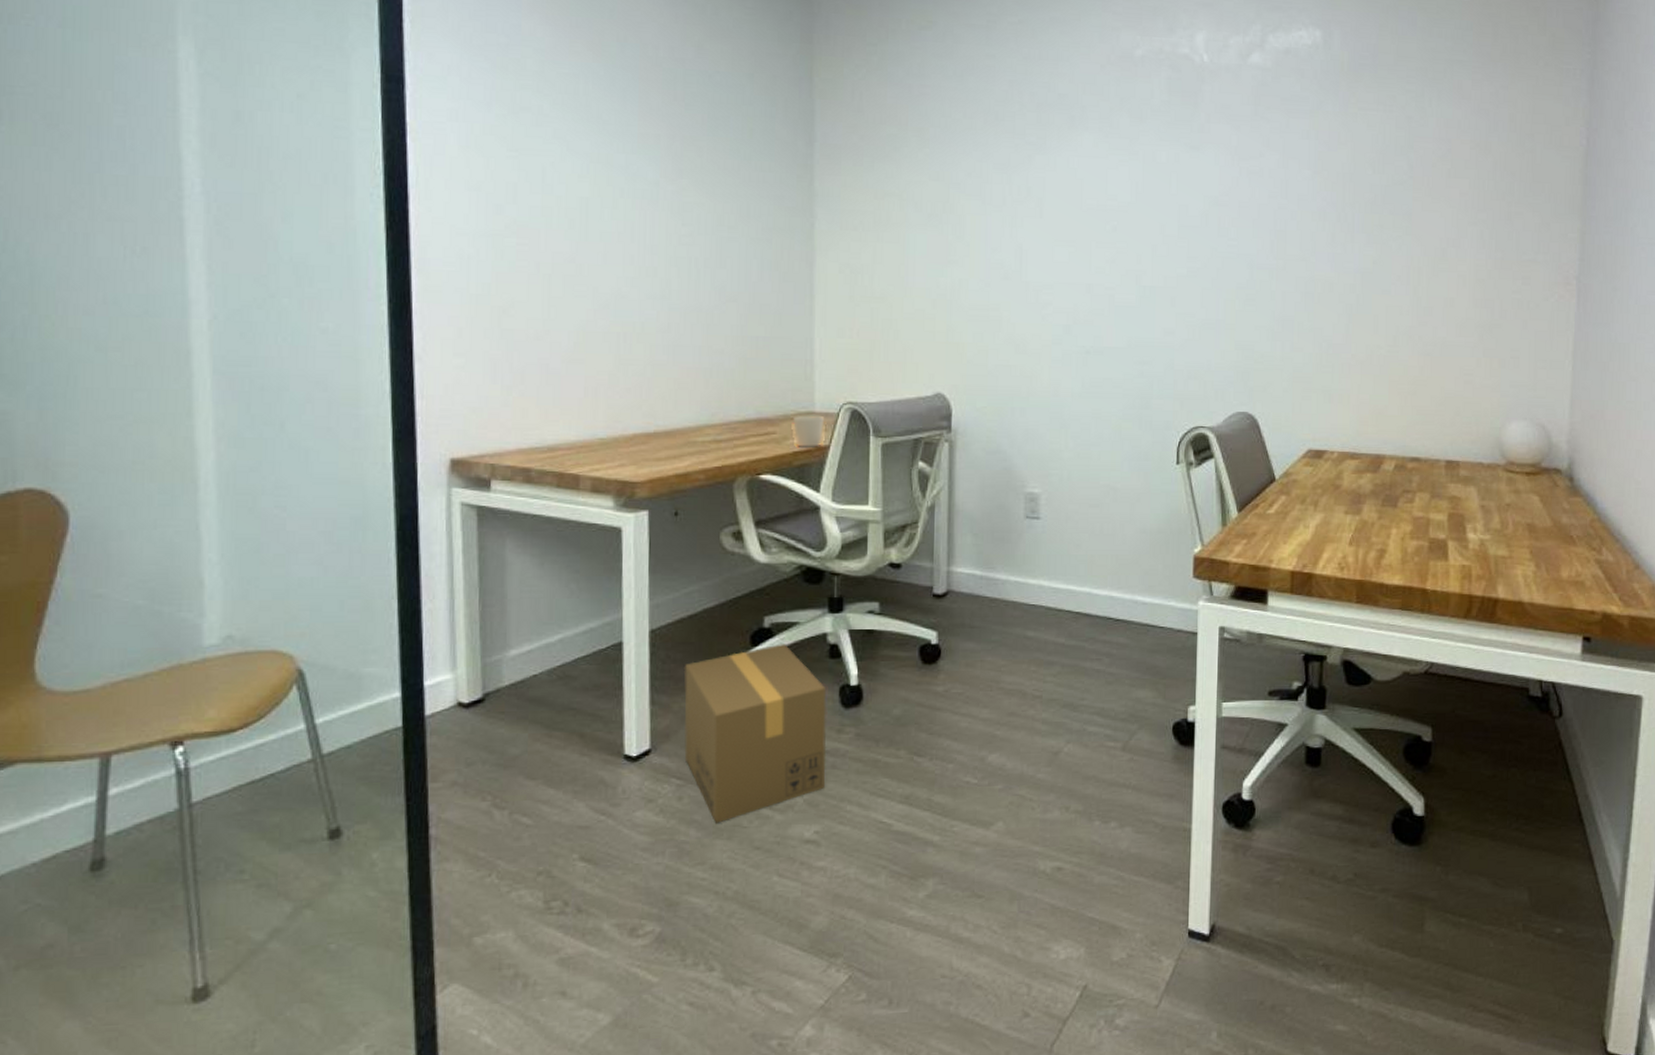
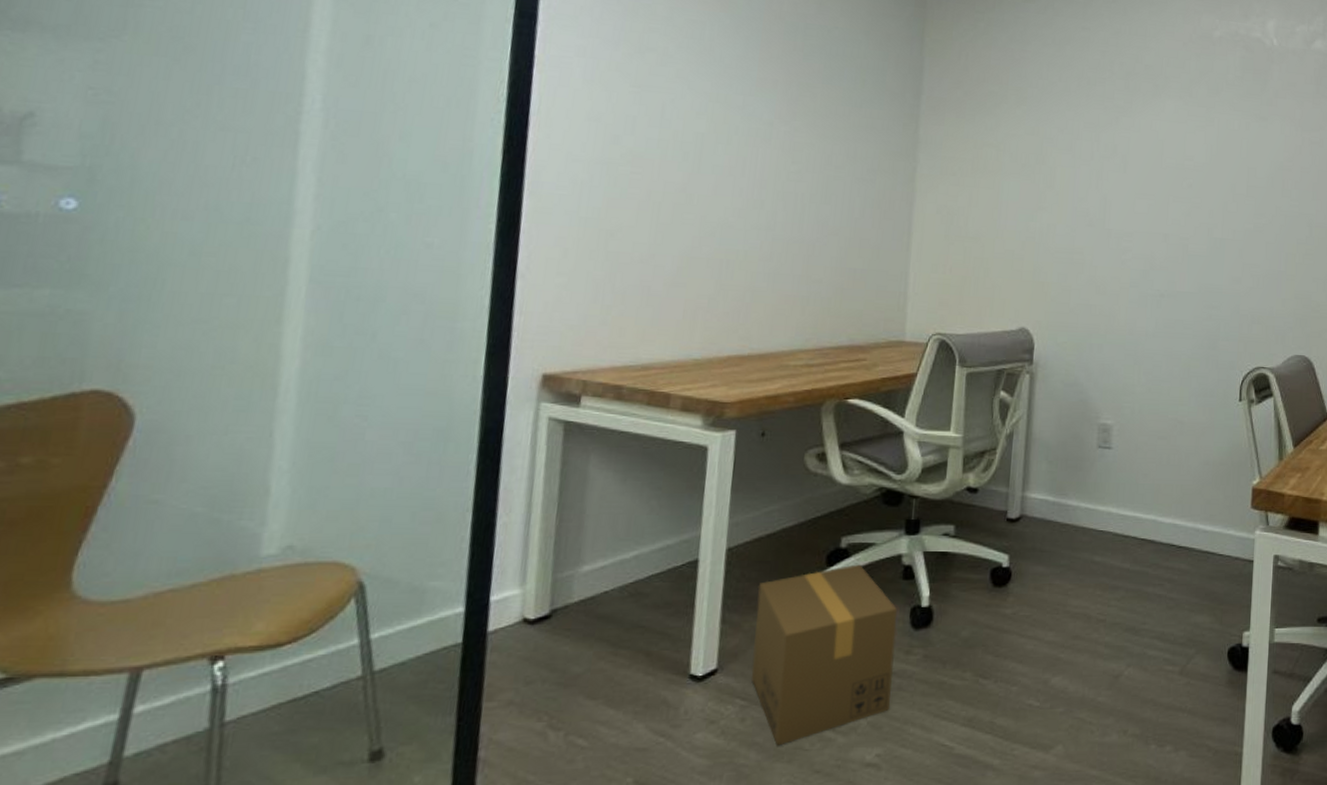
cup: present [793,415,824,447] -> none [883,343,913,375]

